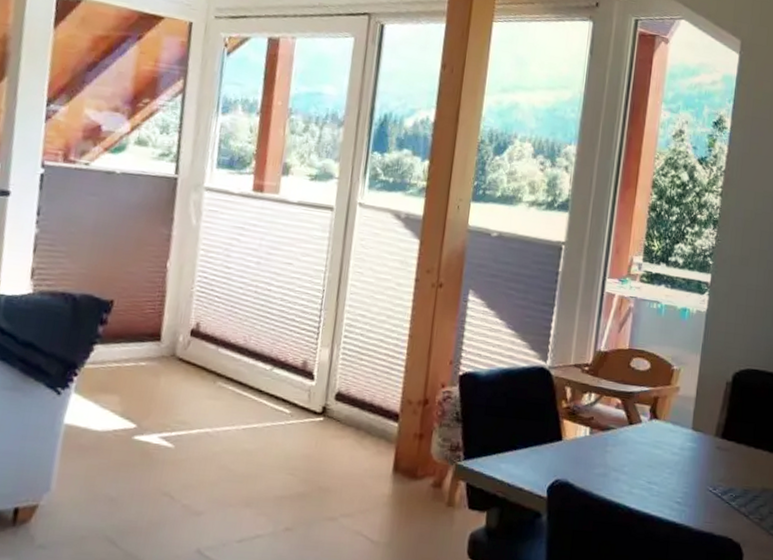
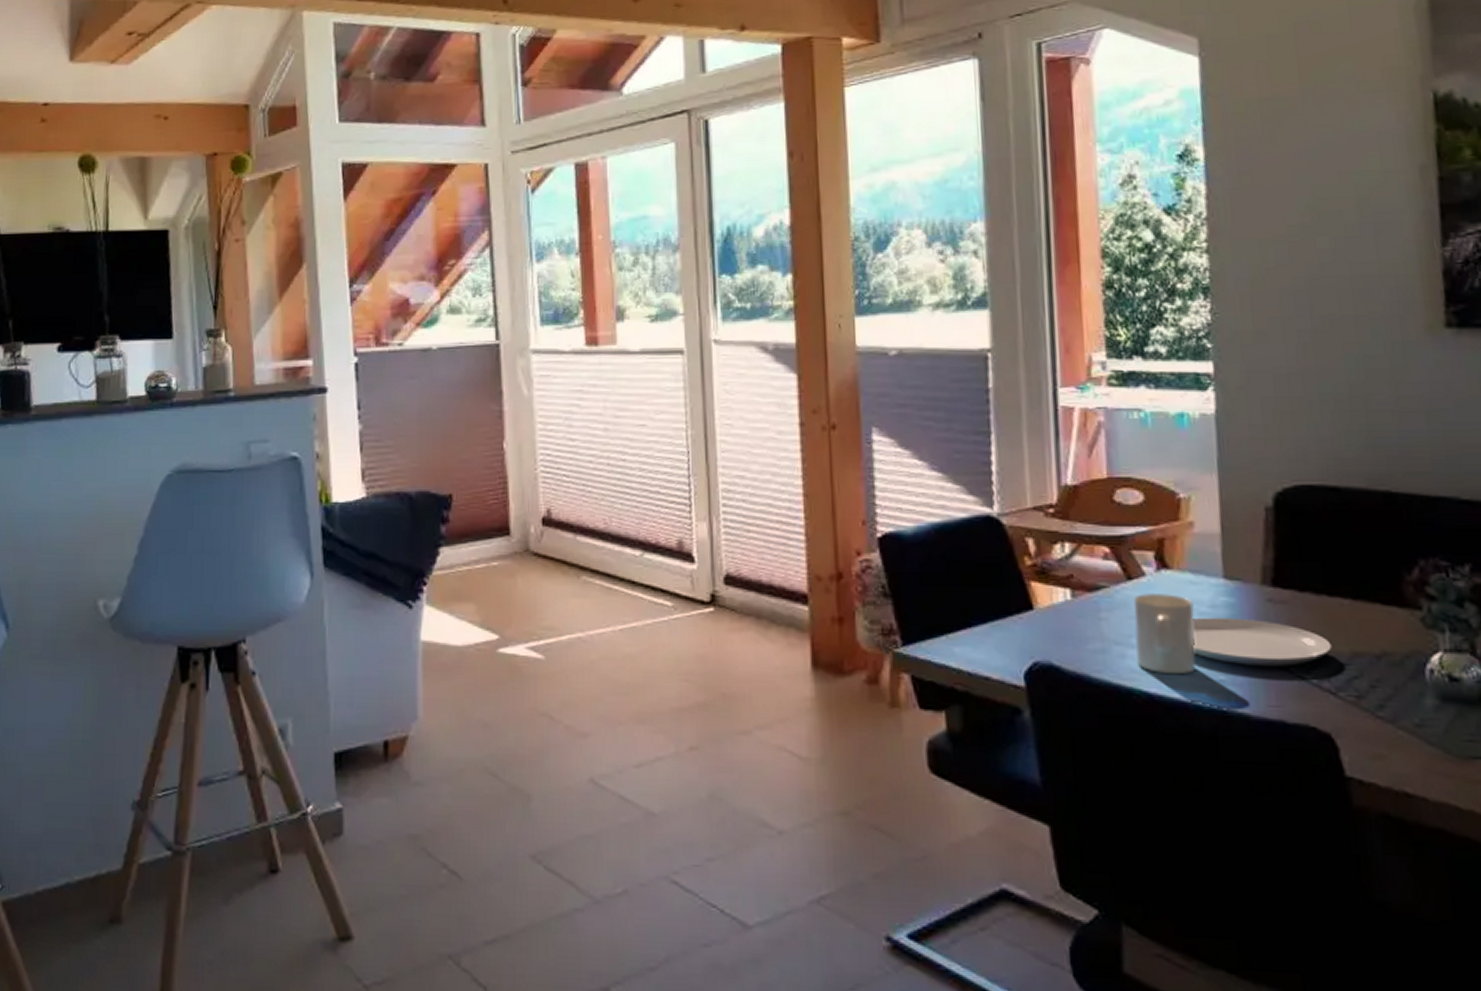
cup: none [625,435,670,496] -> present [1134,592,1197,674]
plate: none [664,456,751,495] -> present [1192,617,1332,667]

